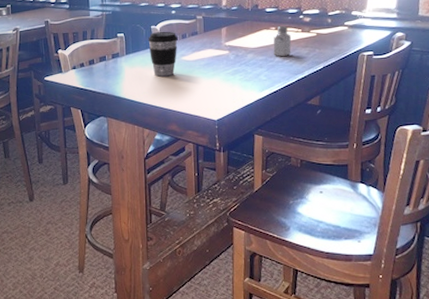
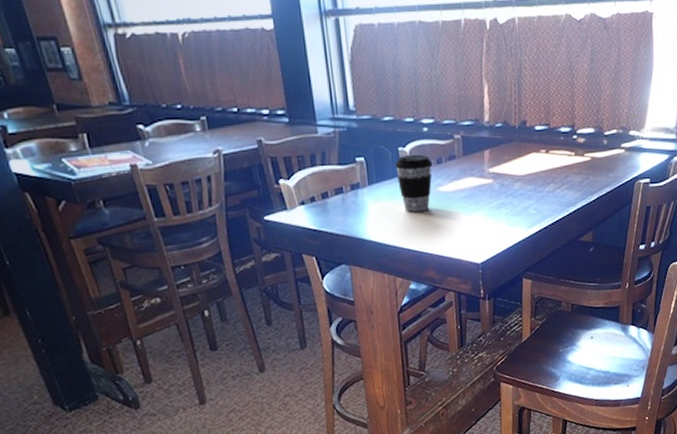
saltshaker: present [273,25,292,57] -> none [543,147,564,186]

